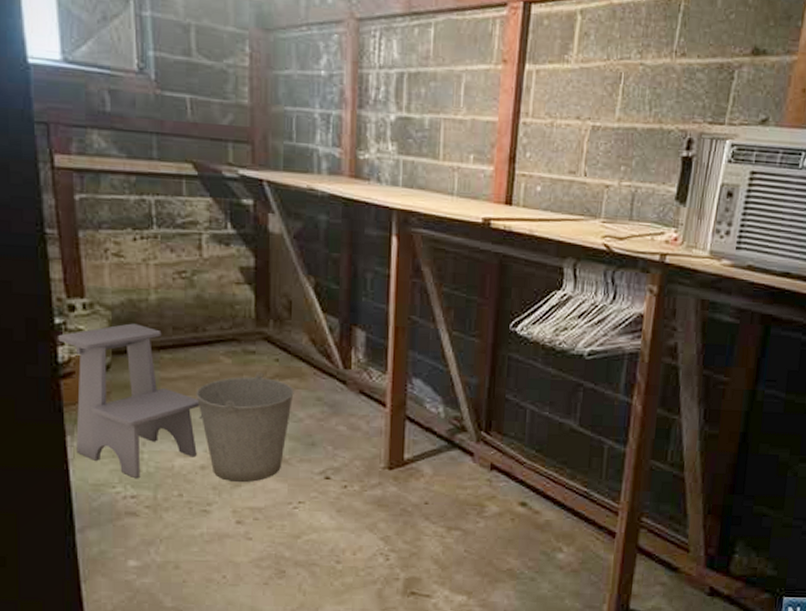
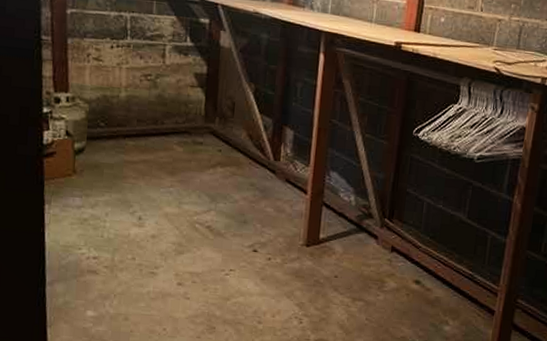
step stool: present [58,323,200,479] -> none [45,115,155,243]
bucket: present [196,372,294,482] -> none [152,159,232,251]

